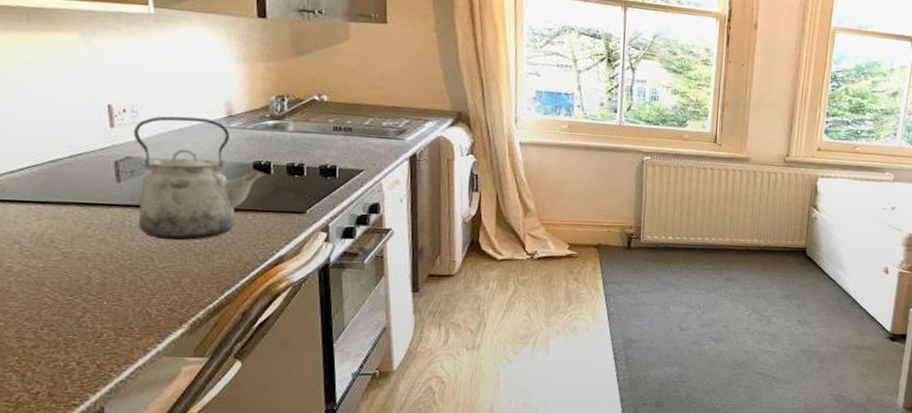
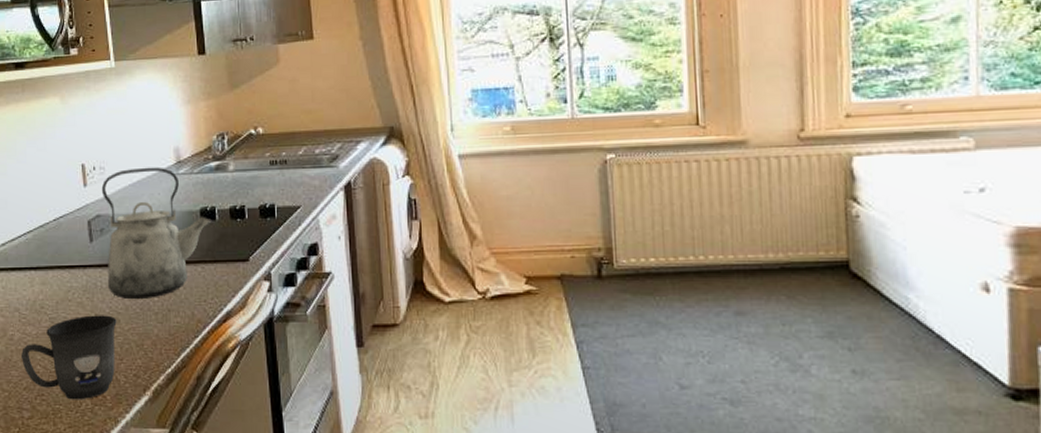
mug: none [22,252,149,331] -> present [20,315,117,400]

